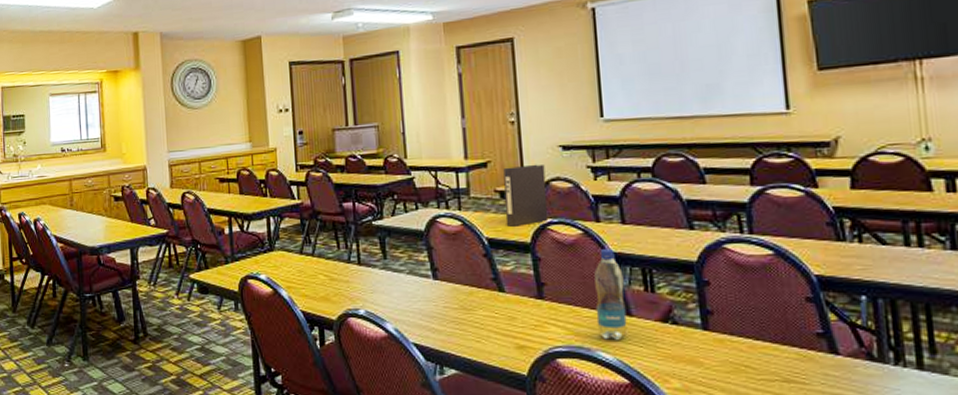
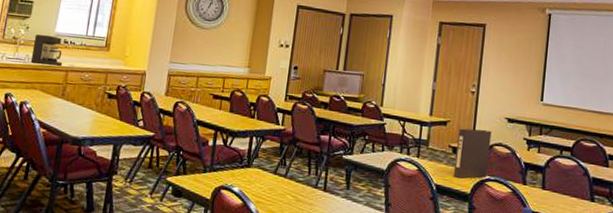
coffee maker: none [33,146,65,179] -> present [30,34,63,67]

